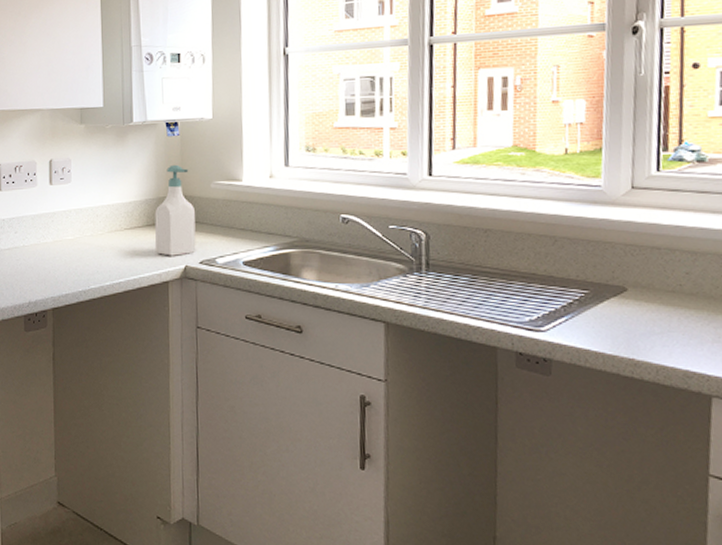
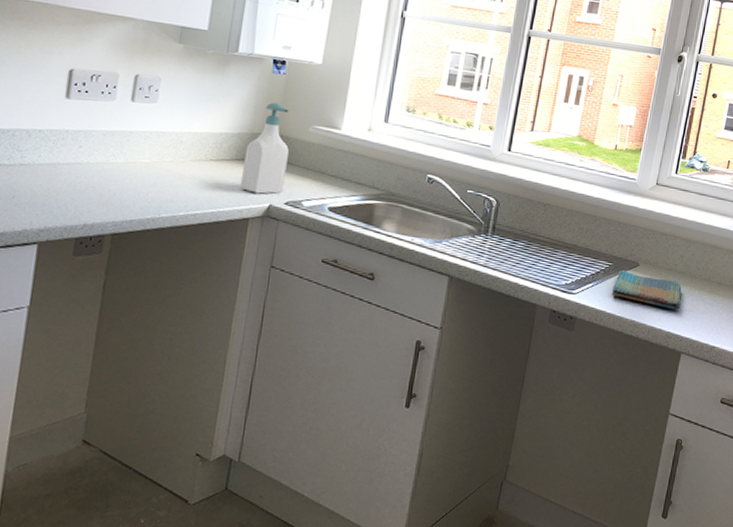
dish towel: none [594,298,699,342] -> present [611,270,682,310]

